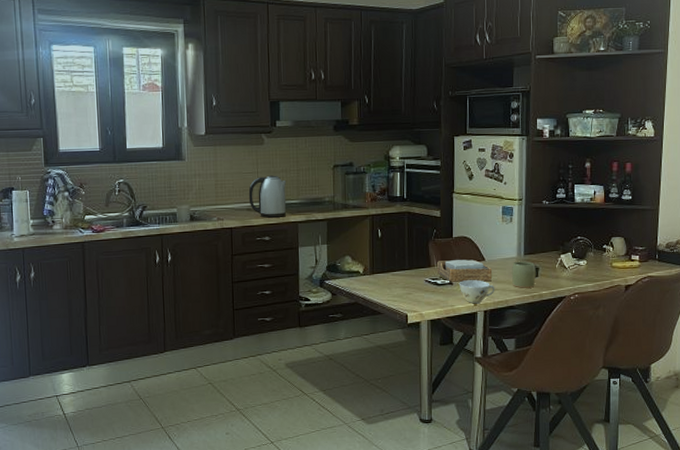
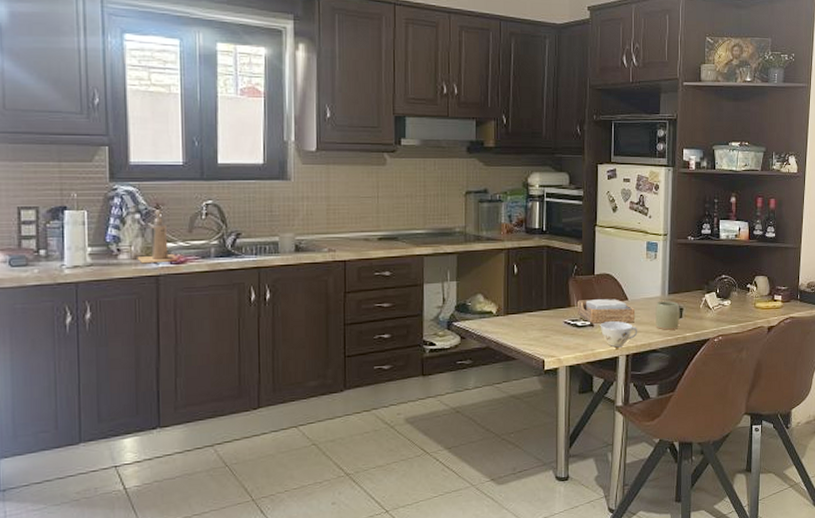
soap dispenser: none [67,188,100,233] -> present [137,210,180,264]
kettle: present [248,175,287,218] -> none [366,201,412,250]

